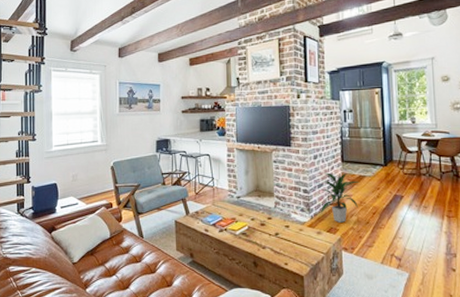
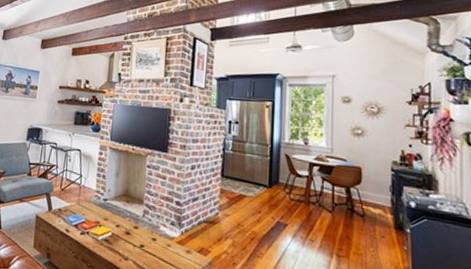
indoor plant: present [321,172,359,223] -> none [193,186,239,245]

